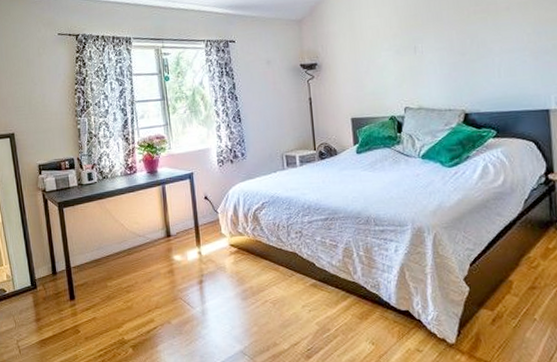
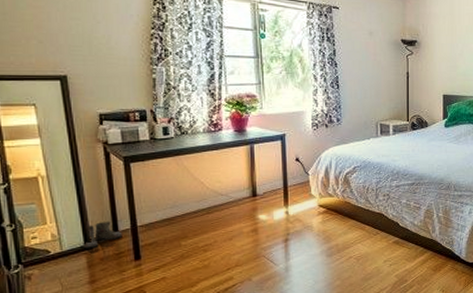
boots: none [30,263,60,289] -> present [83,222,123,249]

